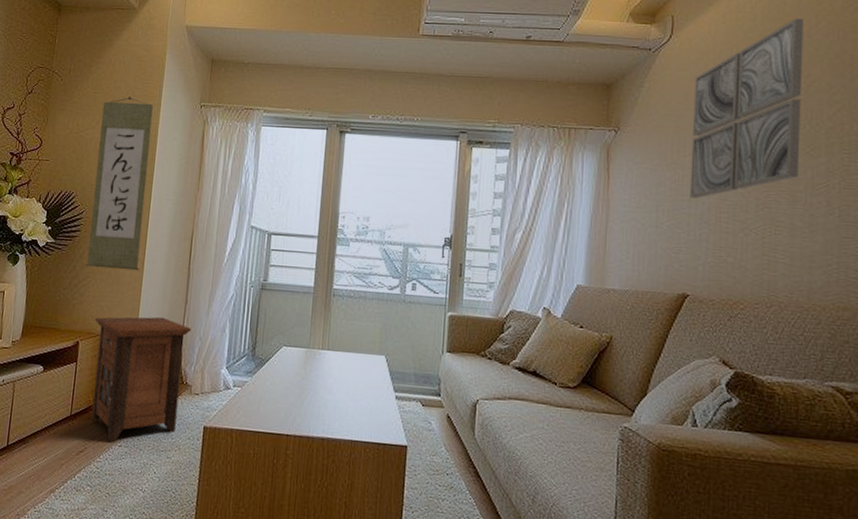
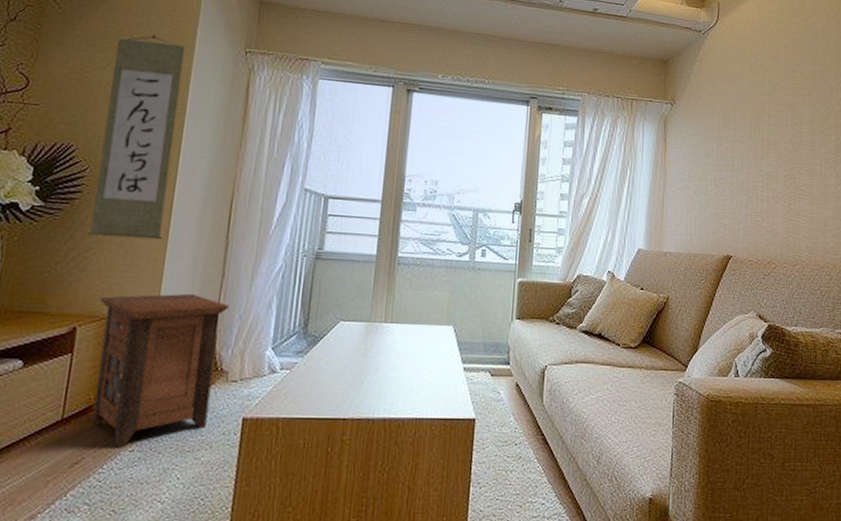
wall art: present [690,18,804,199] -> none [733,15,818,169]

